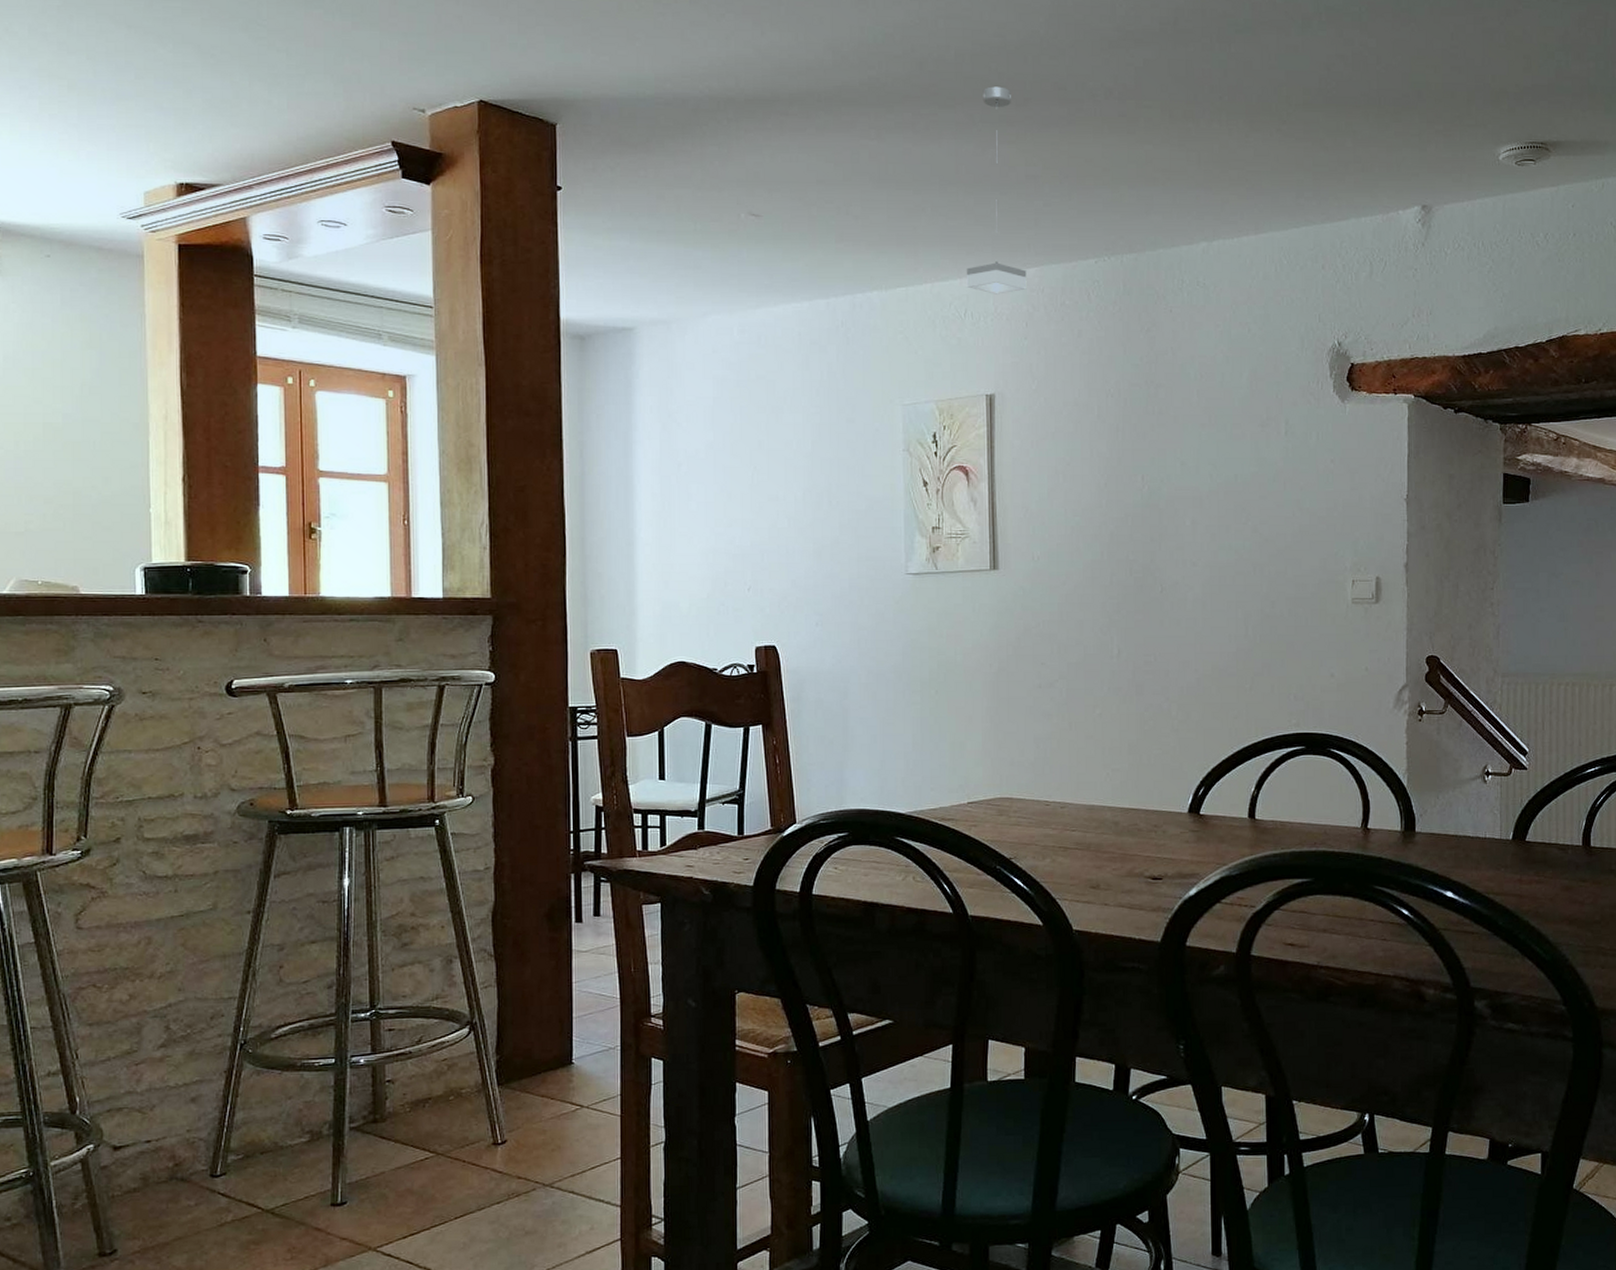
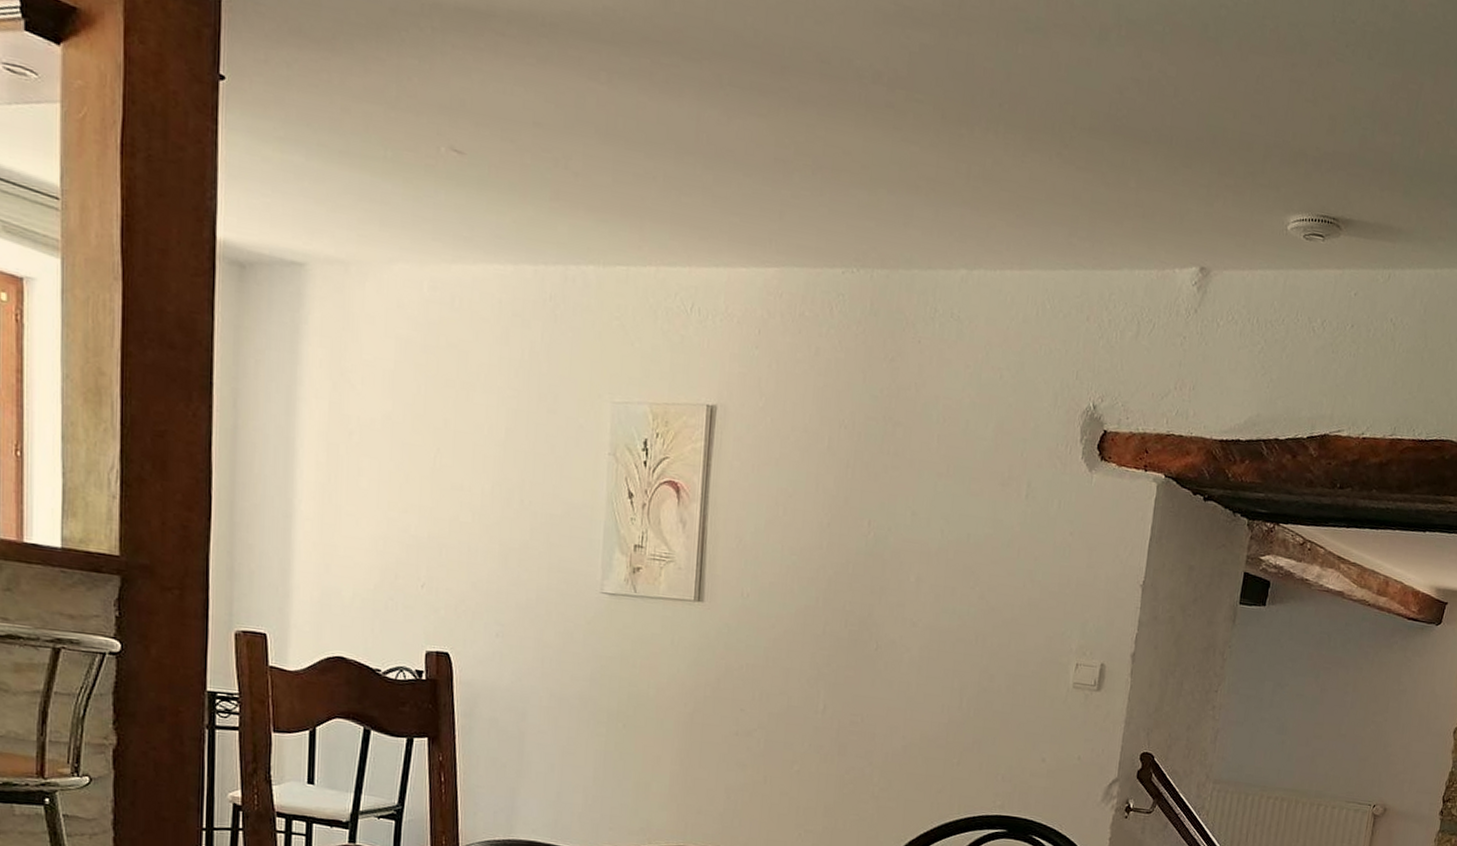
pendant lamp: present [966,86,1027,295] -> none [695,44,767,293]

